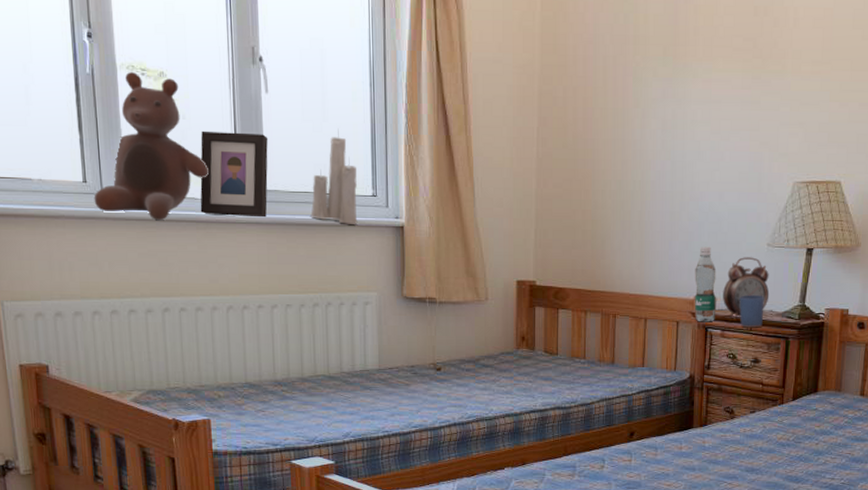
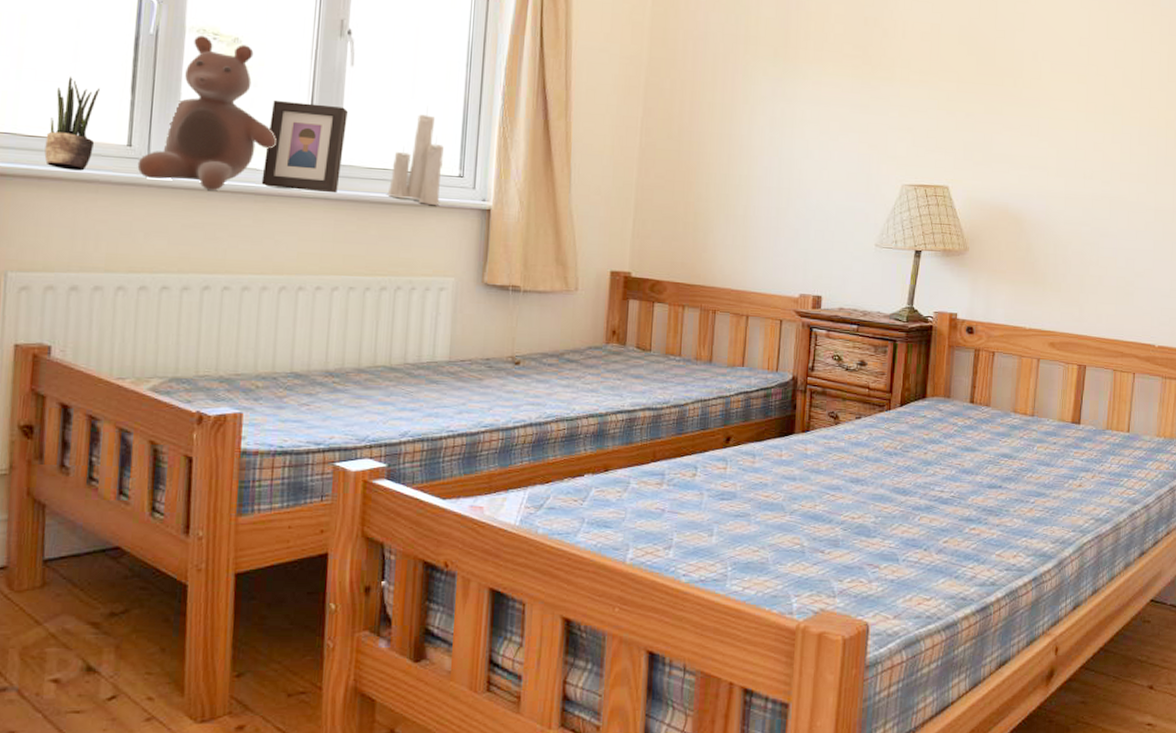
potted plant: none [14,119,56,208] -> present [44,76,100,171]
bottle: present [694,246,717,322] -> none [798,244,823,322]
alarm clock: present [723,257,770,320] -> none [829,256,877,321]
mug: present [739,295,765,328] -> none [846,295,872,329]

